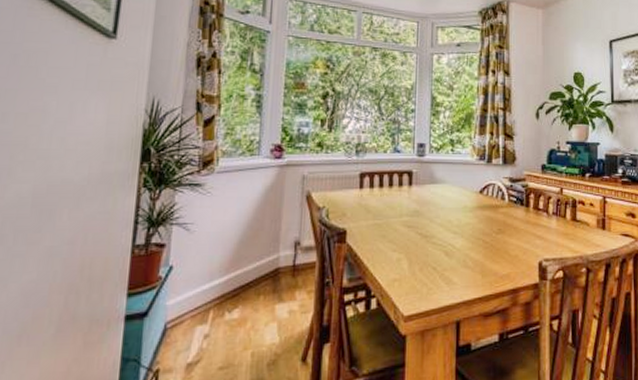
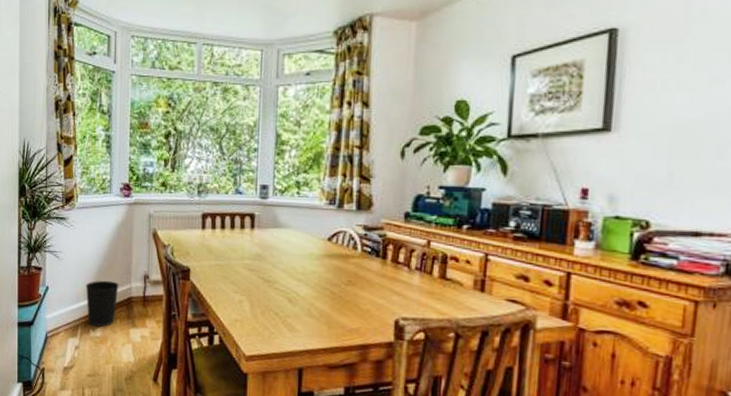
wastebasket: none [222,251,265,307] -> present [85,280,119,327]

